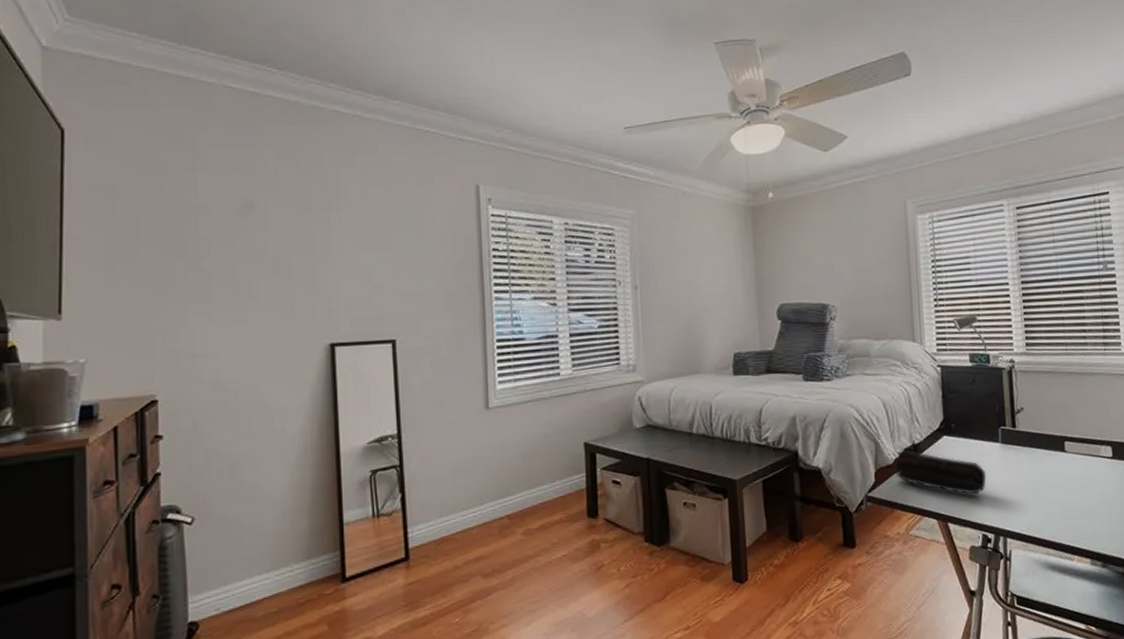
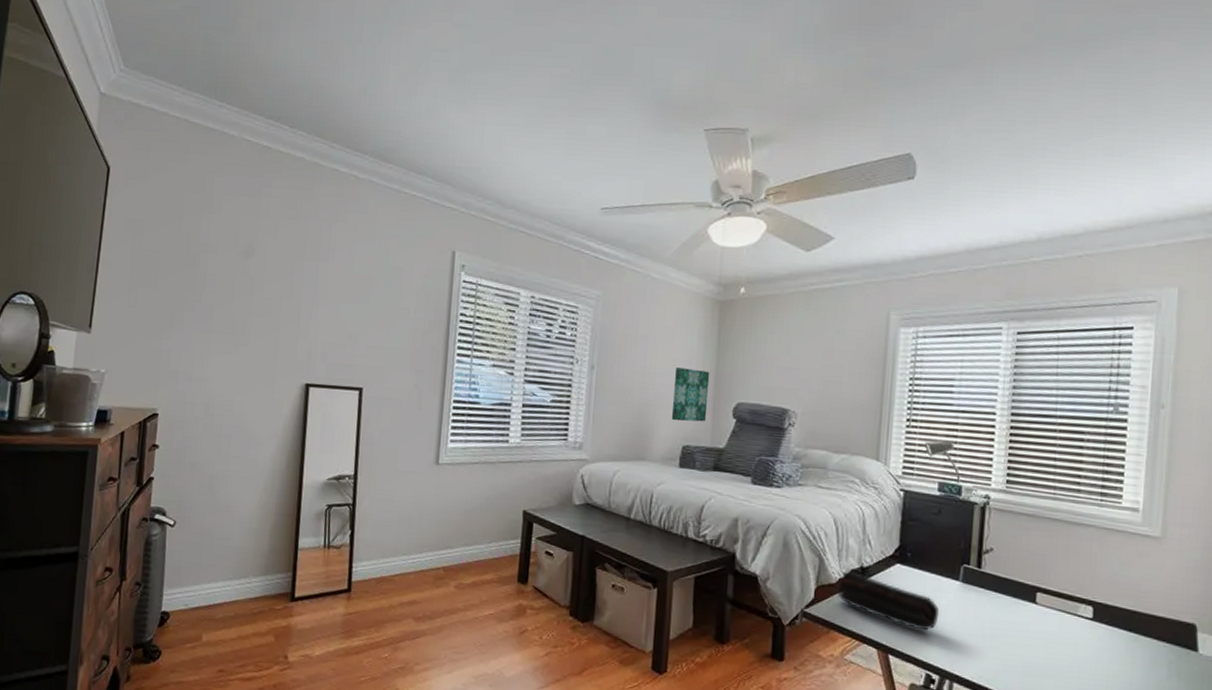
wall art: none [717,276,753,330] -> present [671,368,710,422]

